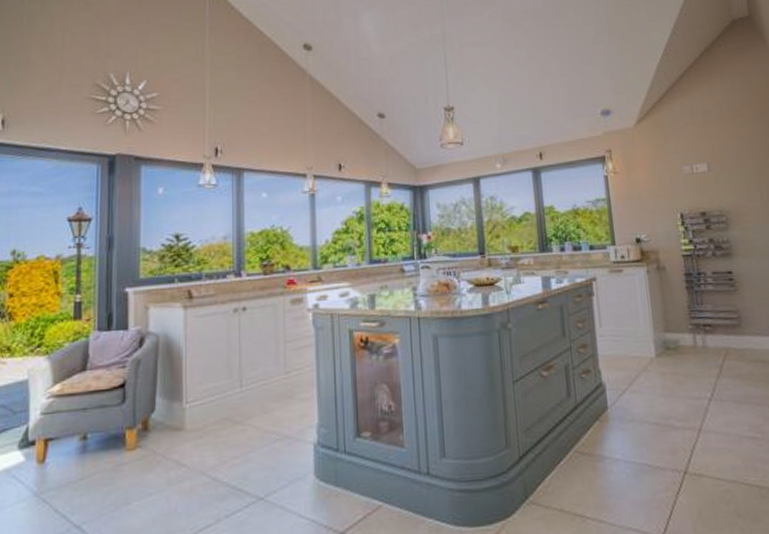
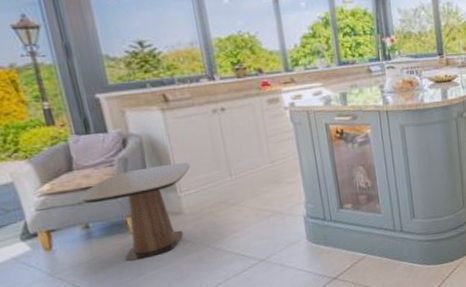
side table: none [84,367,203,486] -> present [78,162,192,262]

